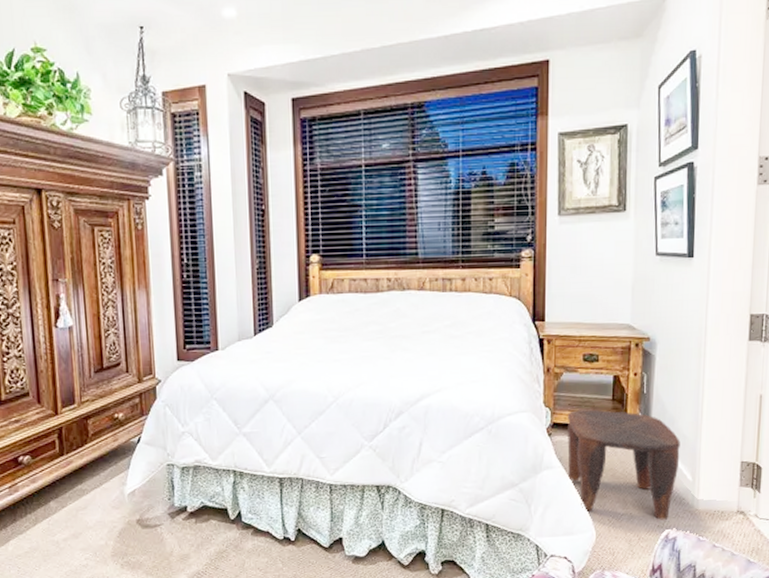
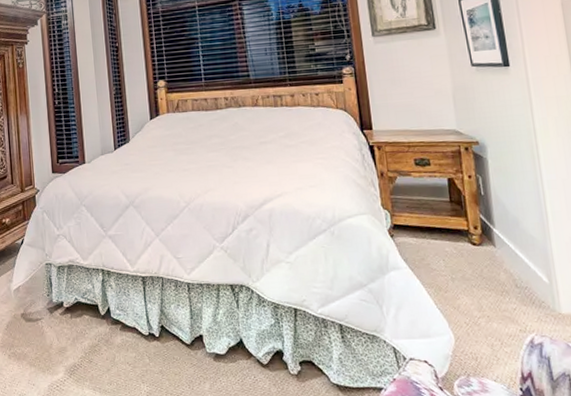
stool: present [567,409,680,520] -> none [407,211,532,324]

